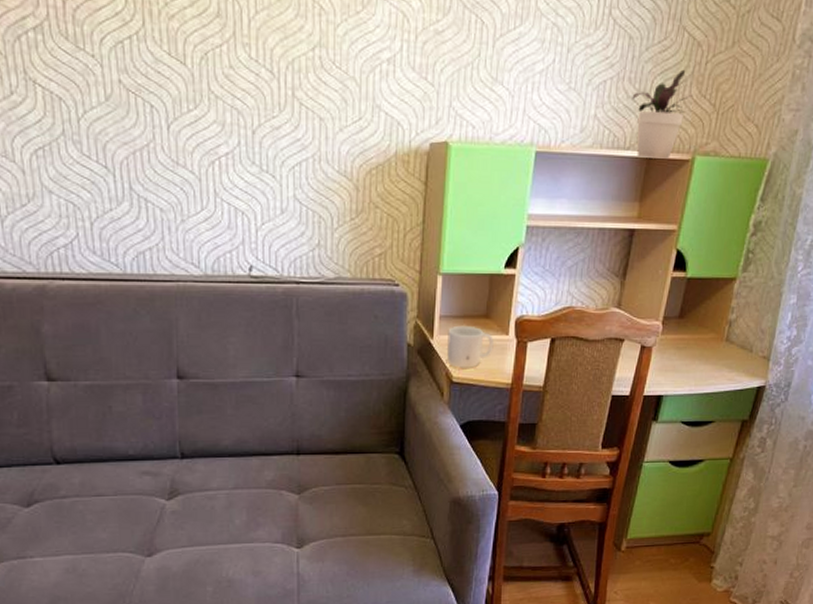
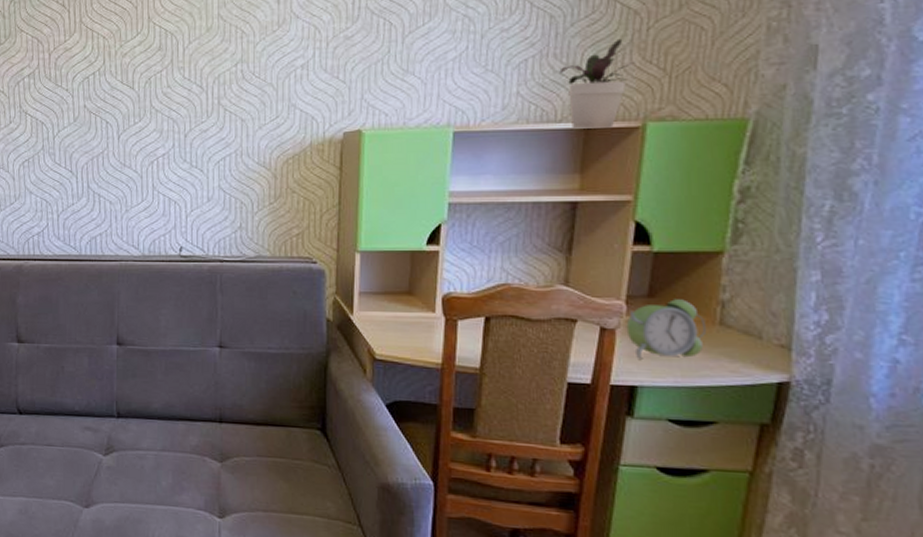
mug: present [446,325,494,370] -> none [367,302,419,347]
alarm clock: none [660,320,717,372] -> present [626,299,707,359]

